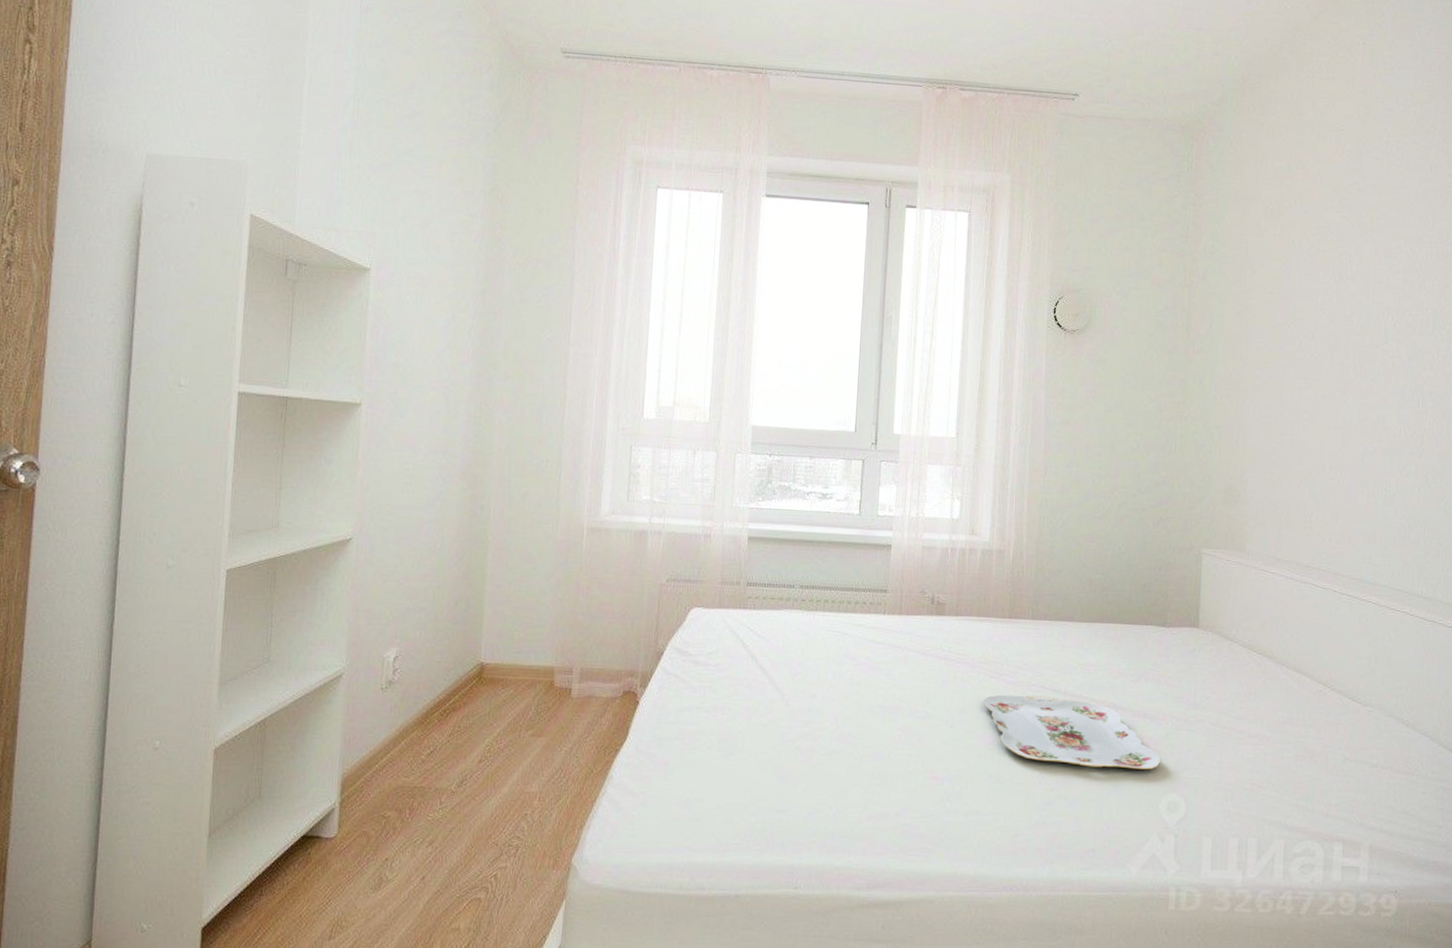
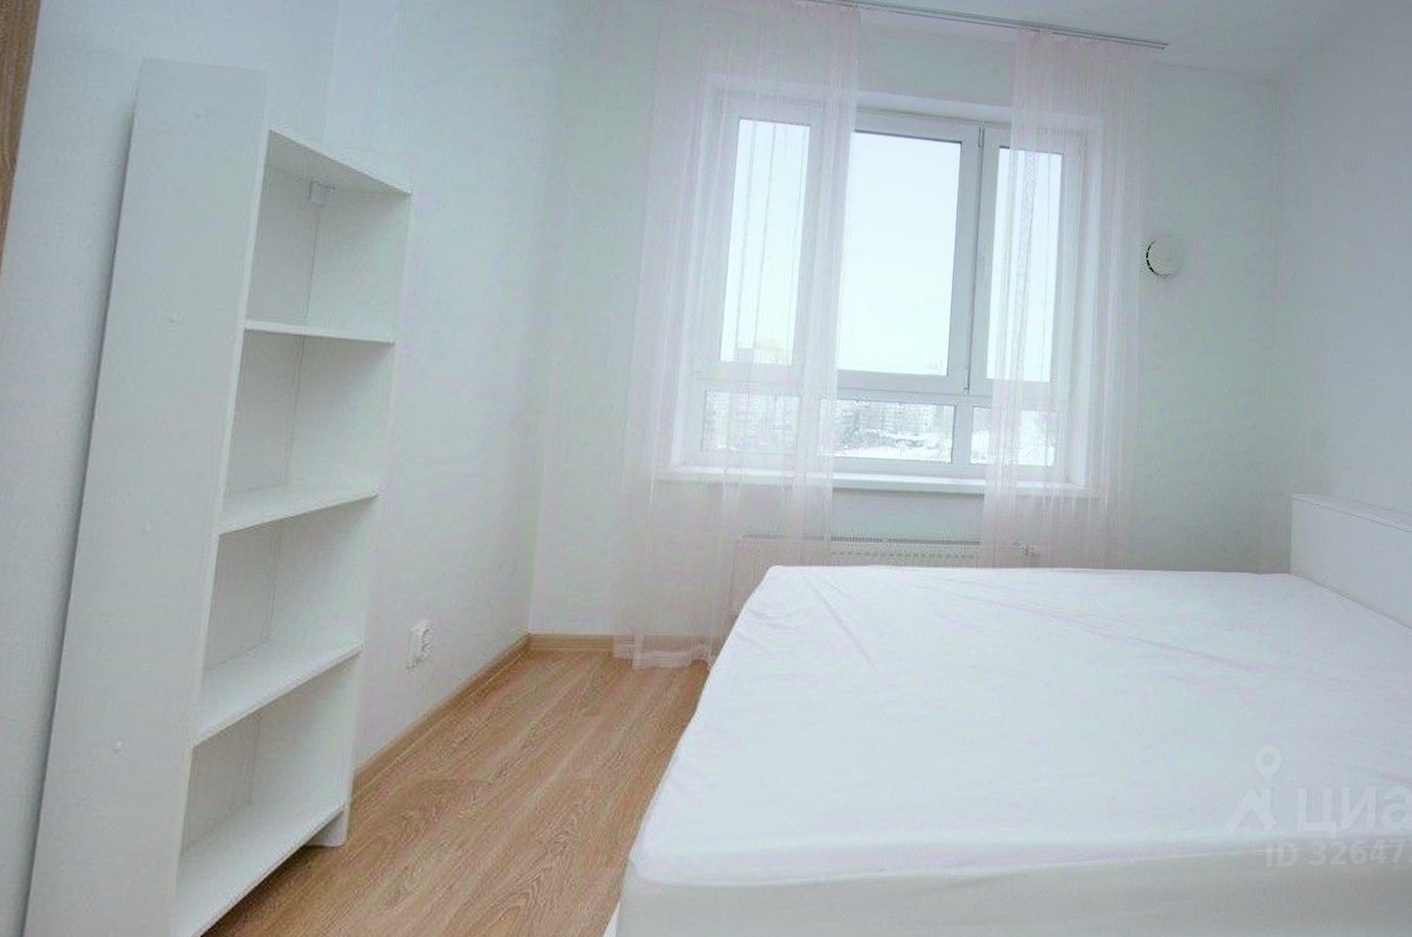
serving tray: present [982,694,1161,770] -> none [1078,649,1257,722]

